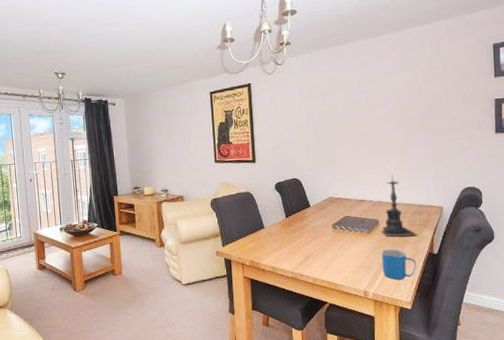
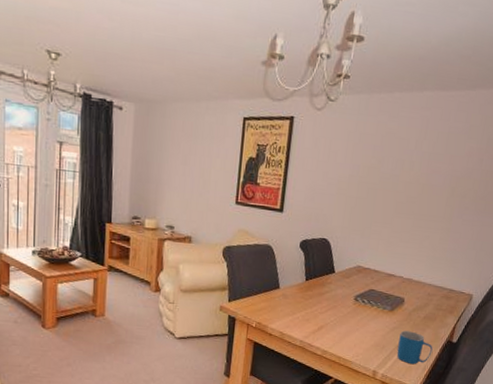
candle holder: present [382,173,418,237] -> none [405,251,442,322]

